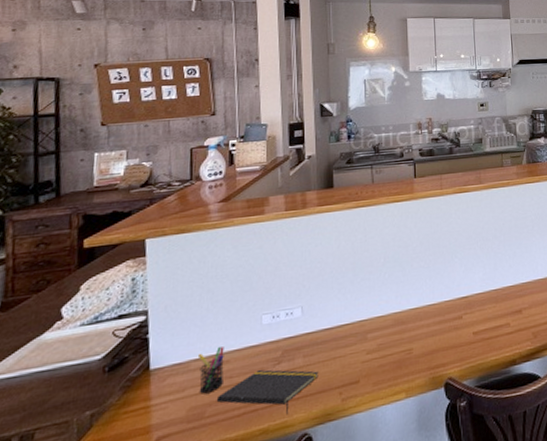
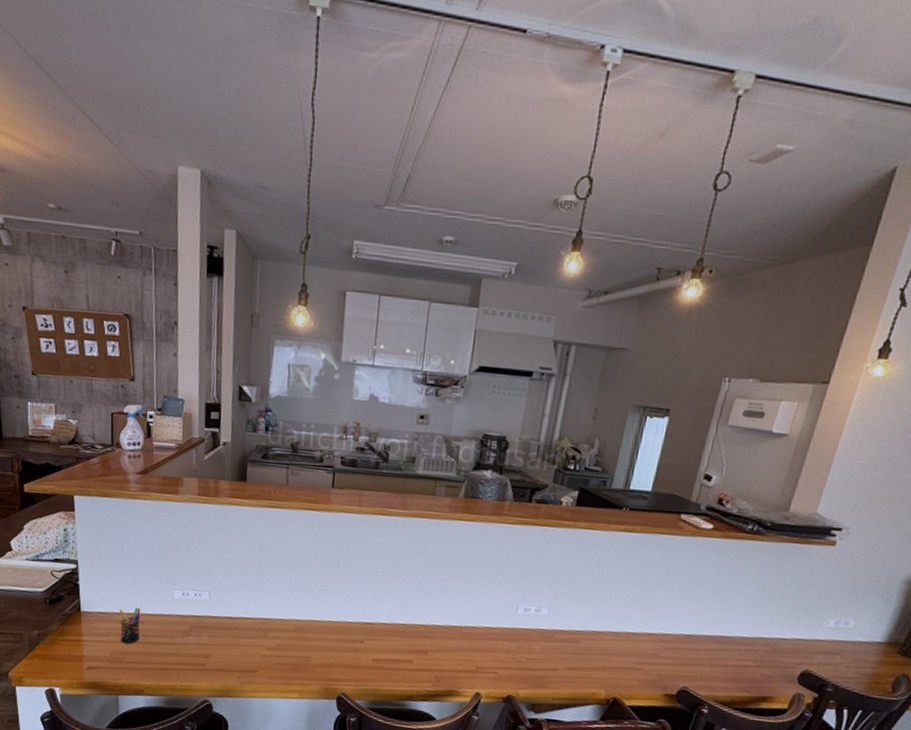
notepad: present [216,369,319,415] -> none [133,637,221,681]

